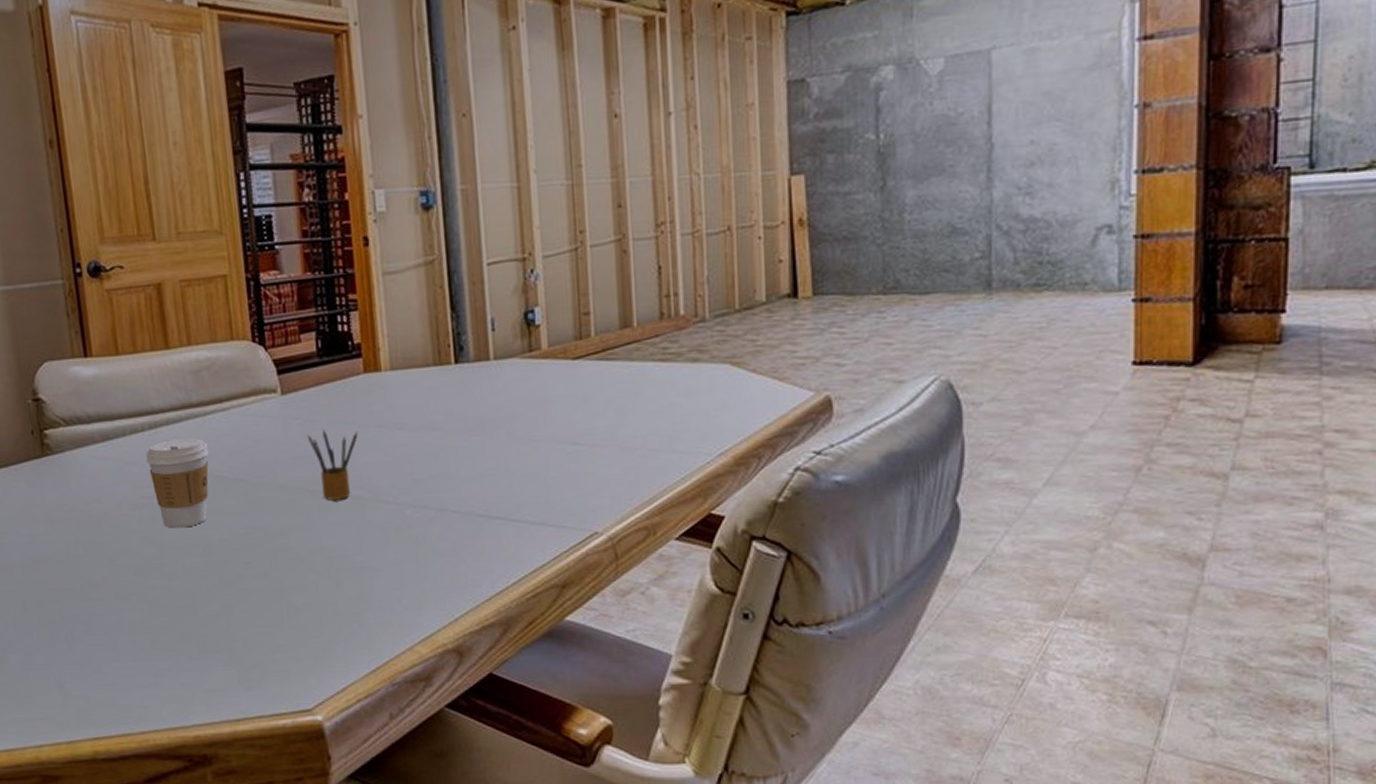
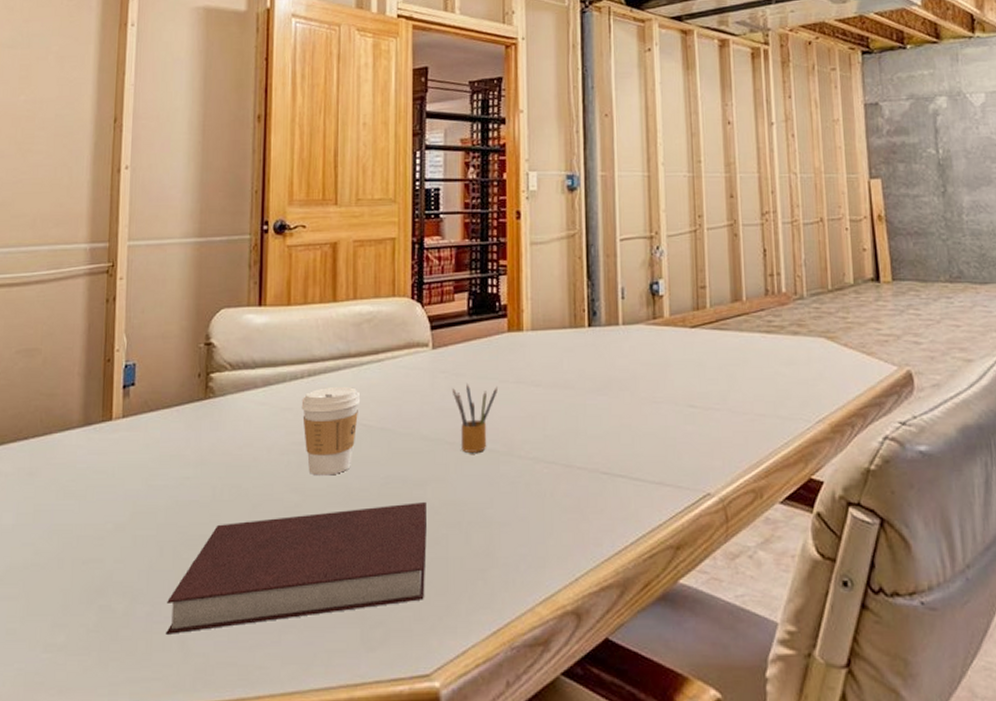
notebook: none [38,551,299,680] -> present [166,502,427,634]

